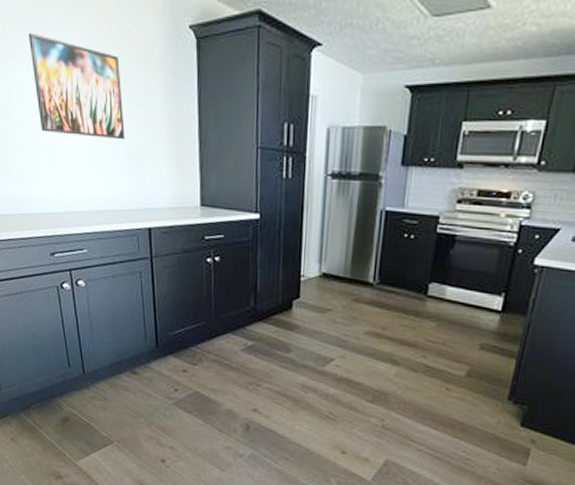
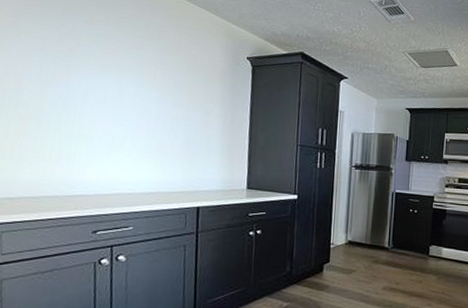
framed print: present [29,32,125,140] -> none [101,49,185,136]

